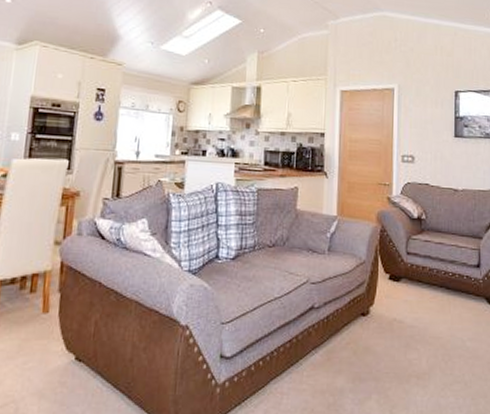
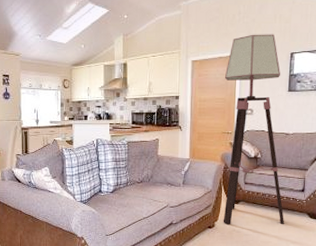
floor lamp: none [379,65,459,312] -> present [223,34,285,225]

